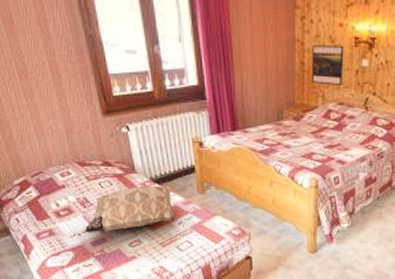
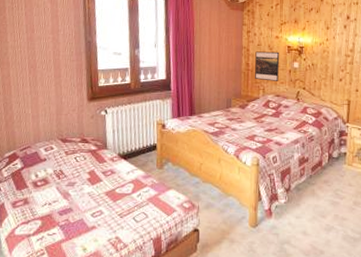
decorative pillow: present [84,185,177,233] -> none [54,160,137,203]

